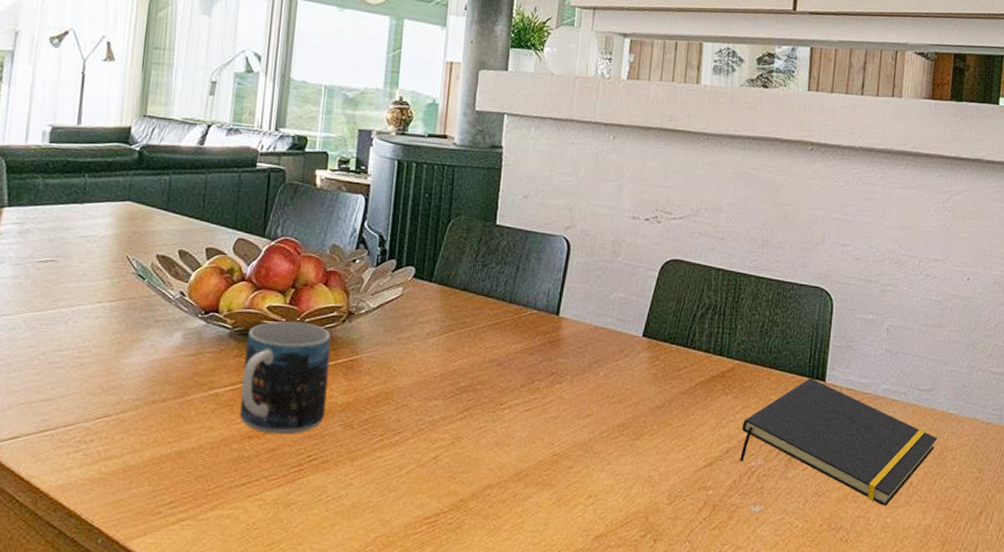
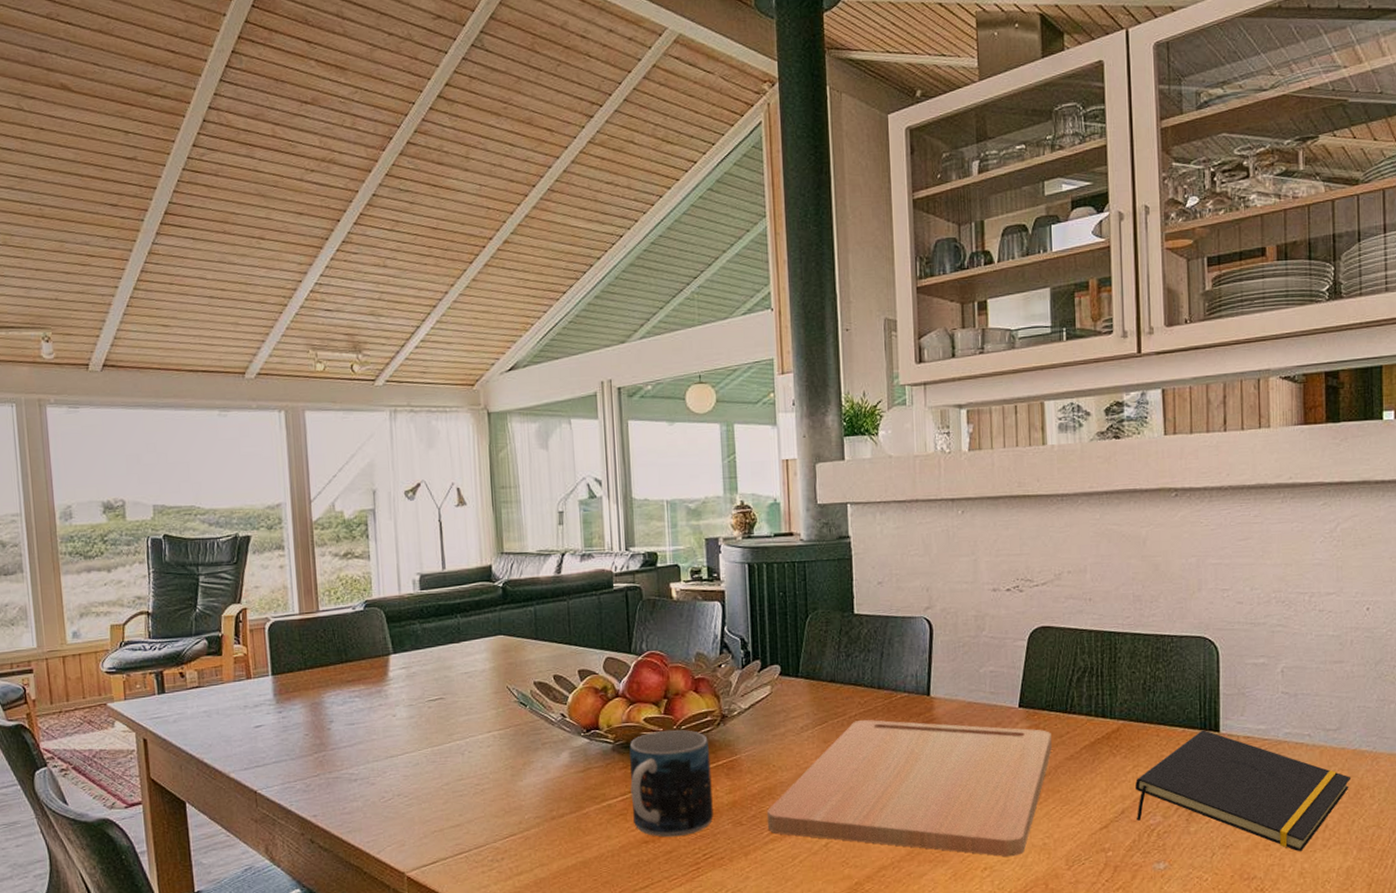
cutting board: none [378,333,670,486] -> present [766,720,1052,856]

